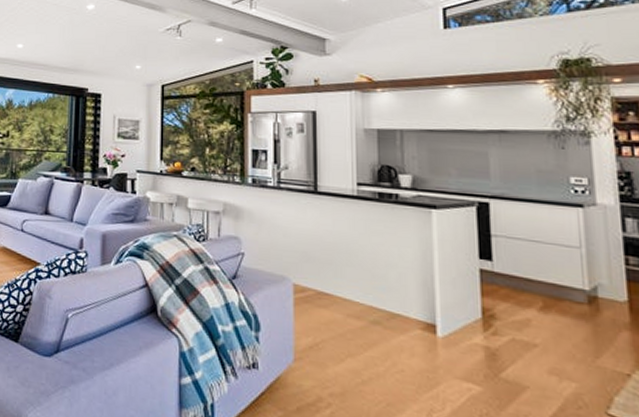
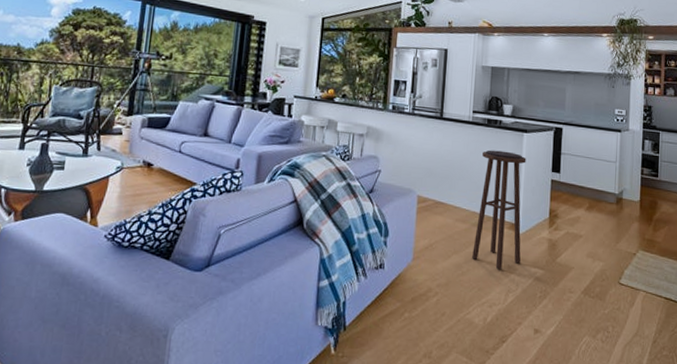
stool: none [374,230,446,382] -> present [472,150,526,270]

